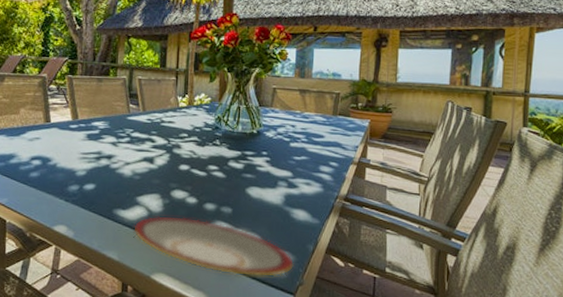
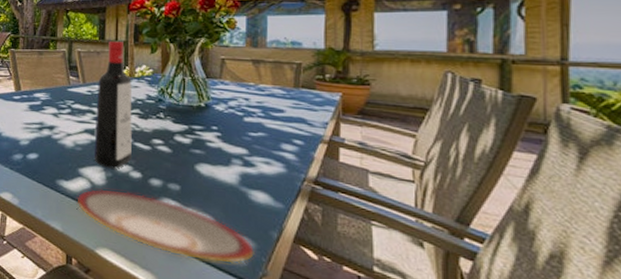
liquor bottle: none [152,69,191,196] -> present [94,41,132,169]

